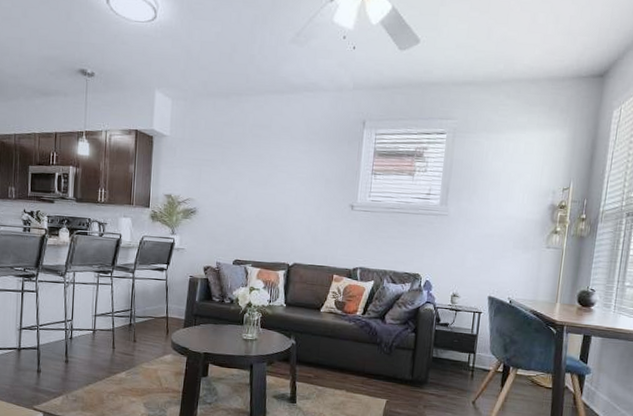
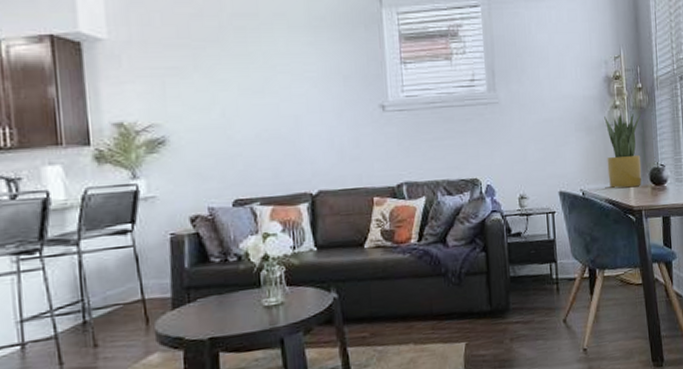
planter: none [536,238,581,305] -> present [604,111,642,189]

